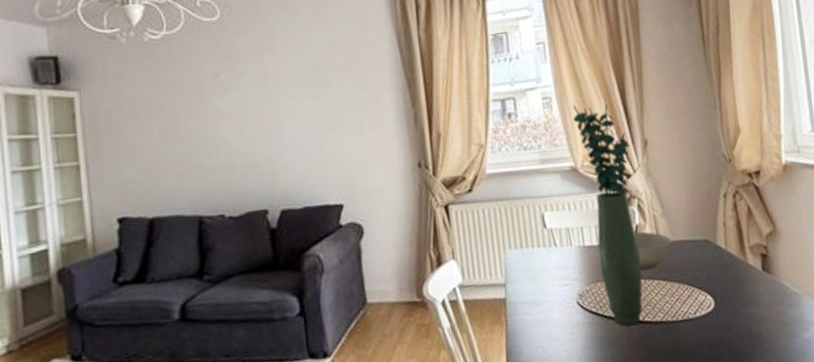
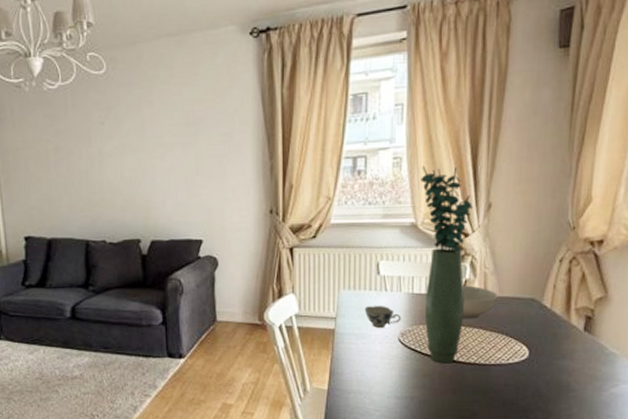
teacup: none [535,264,577,292] -> present [364,305,401,328]

